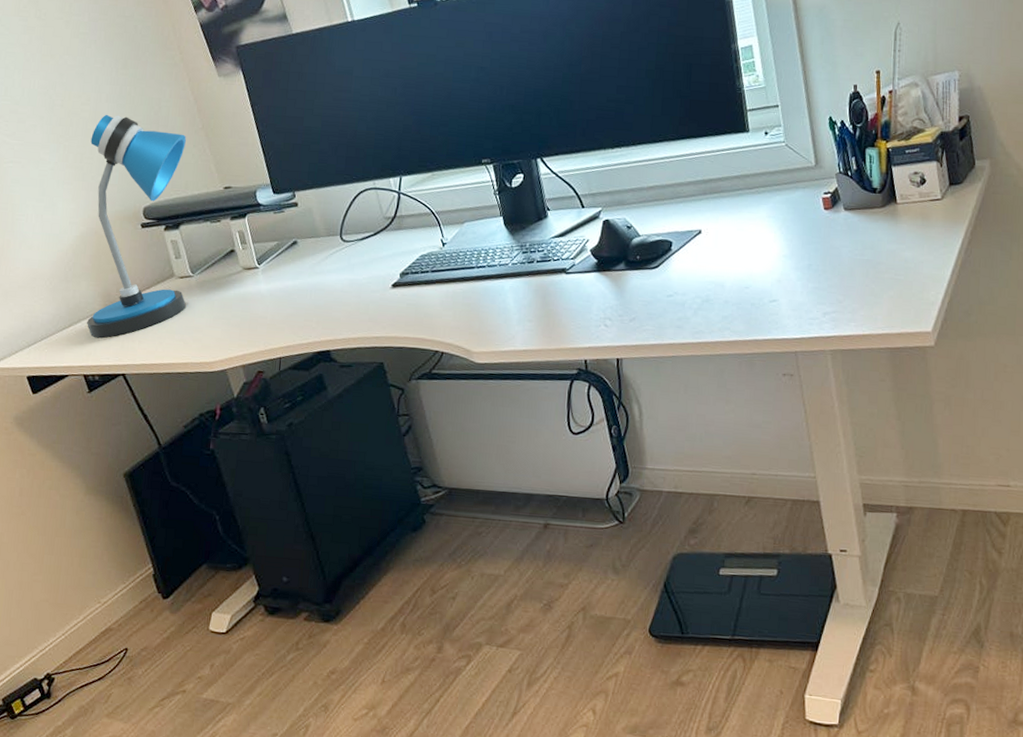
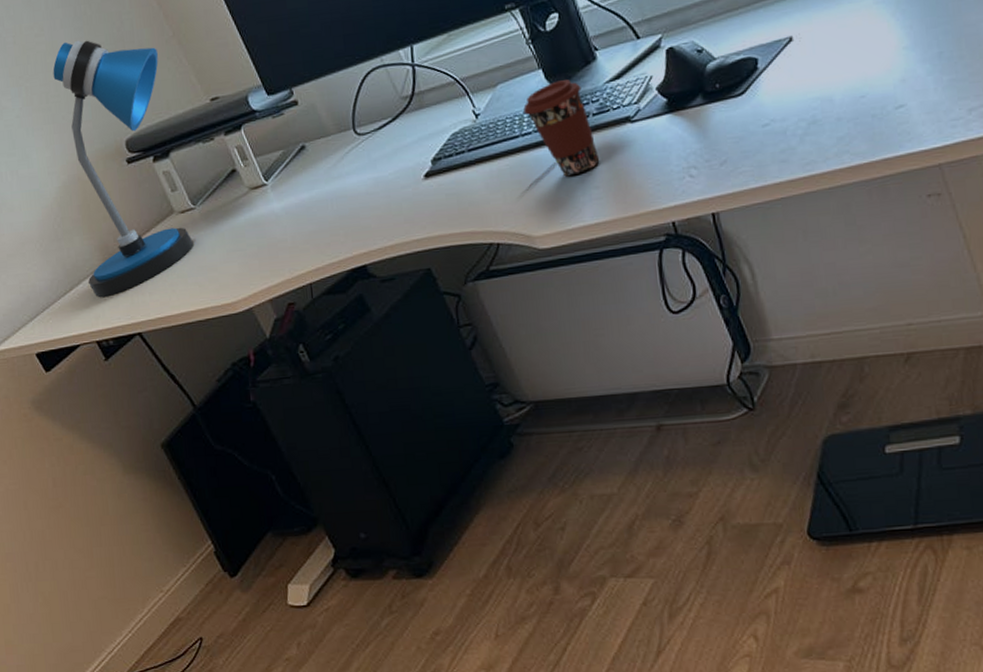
coffee cup: none [482,229,536,308] -> present [523,80,600,177]

